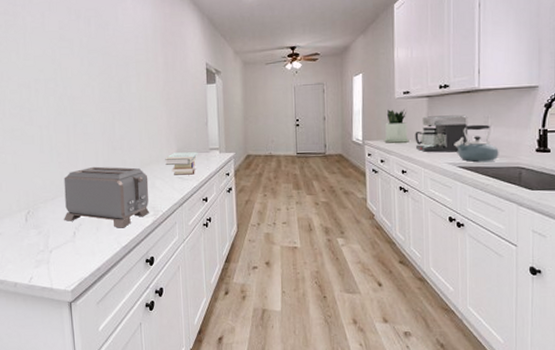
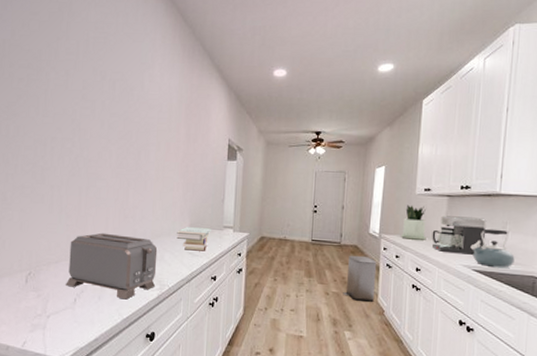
pedal bin: none [332,163,364,208] -> present [343,255,377,302]

